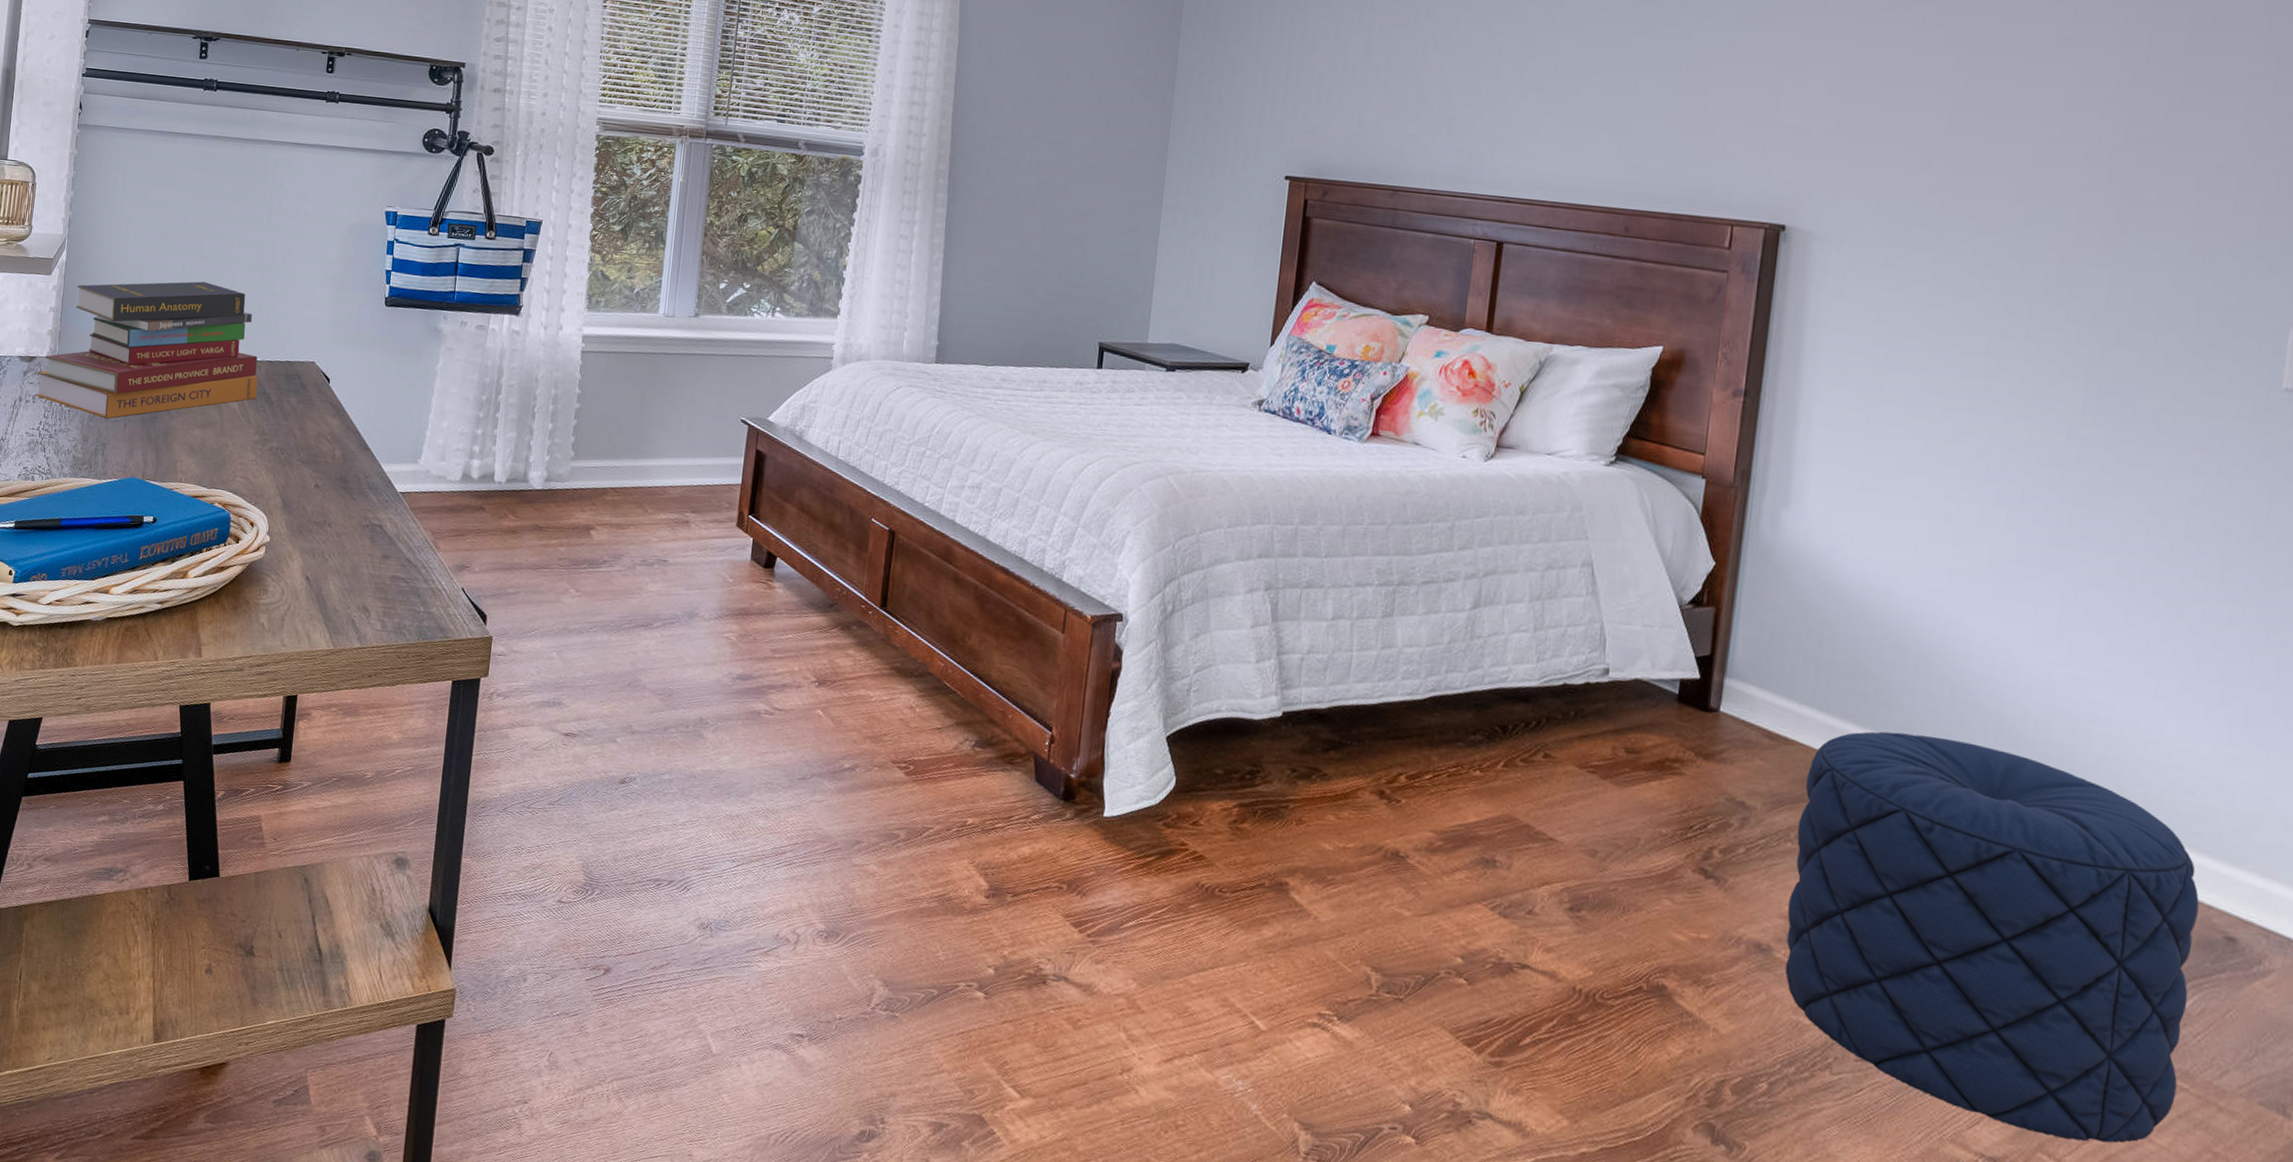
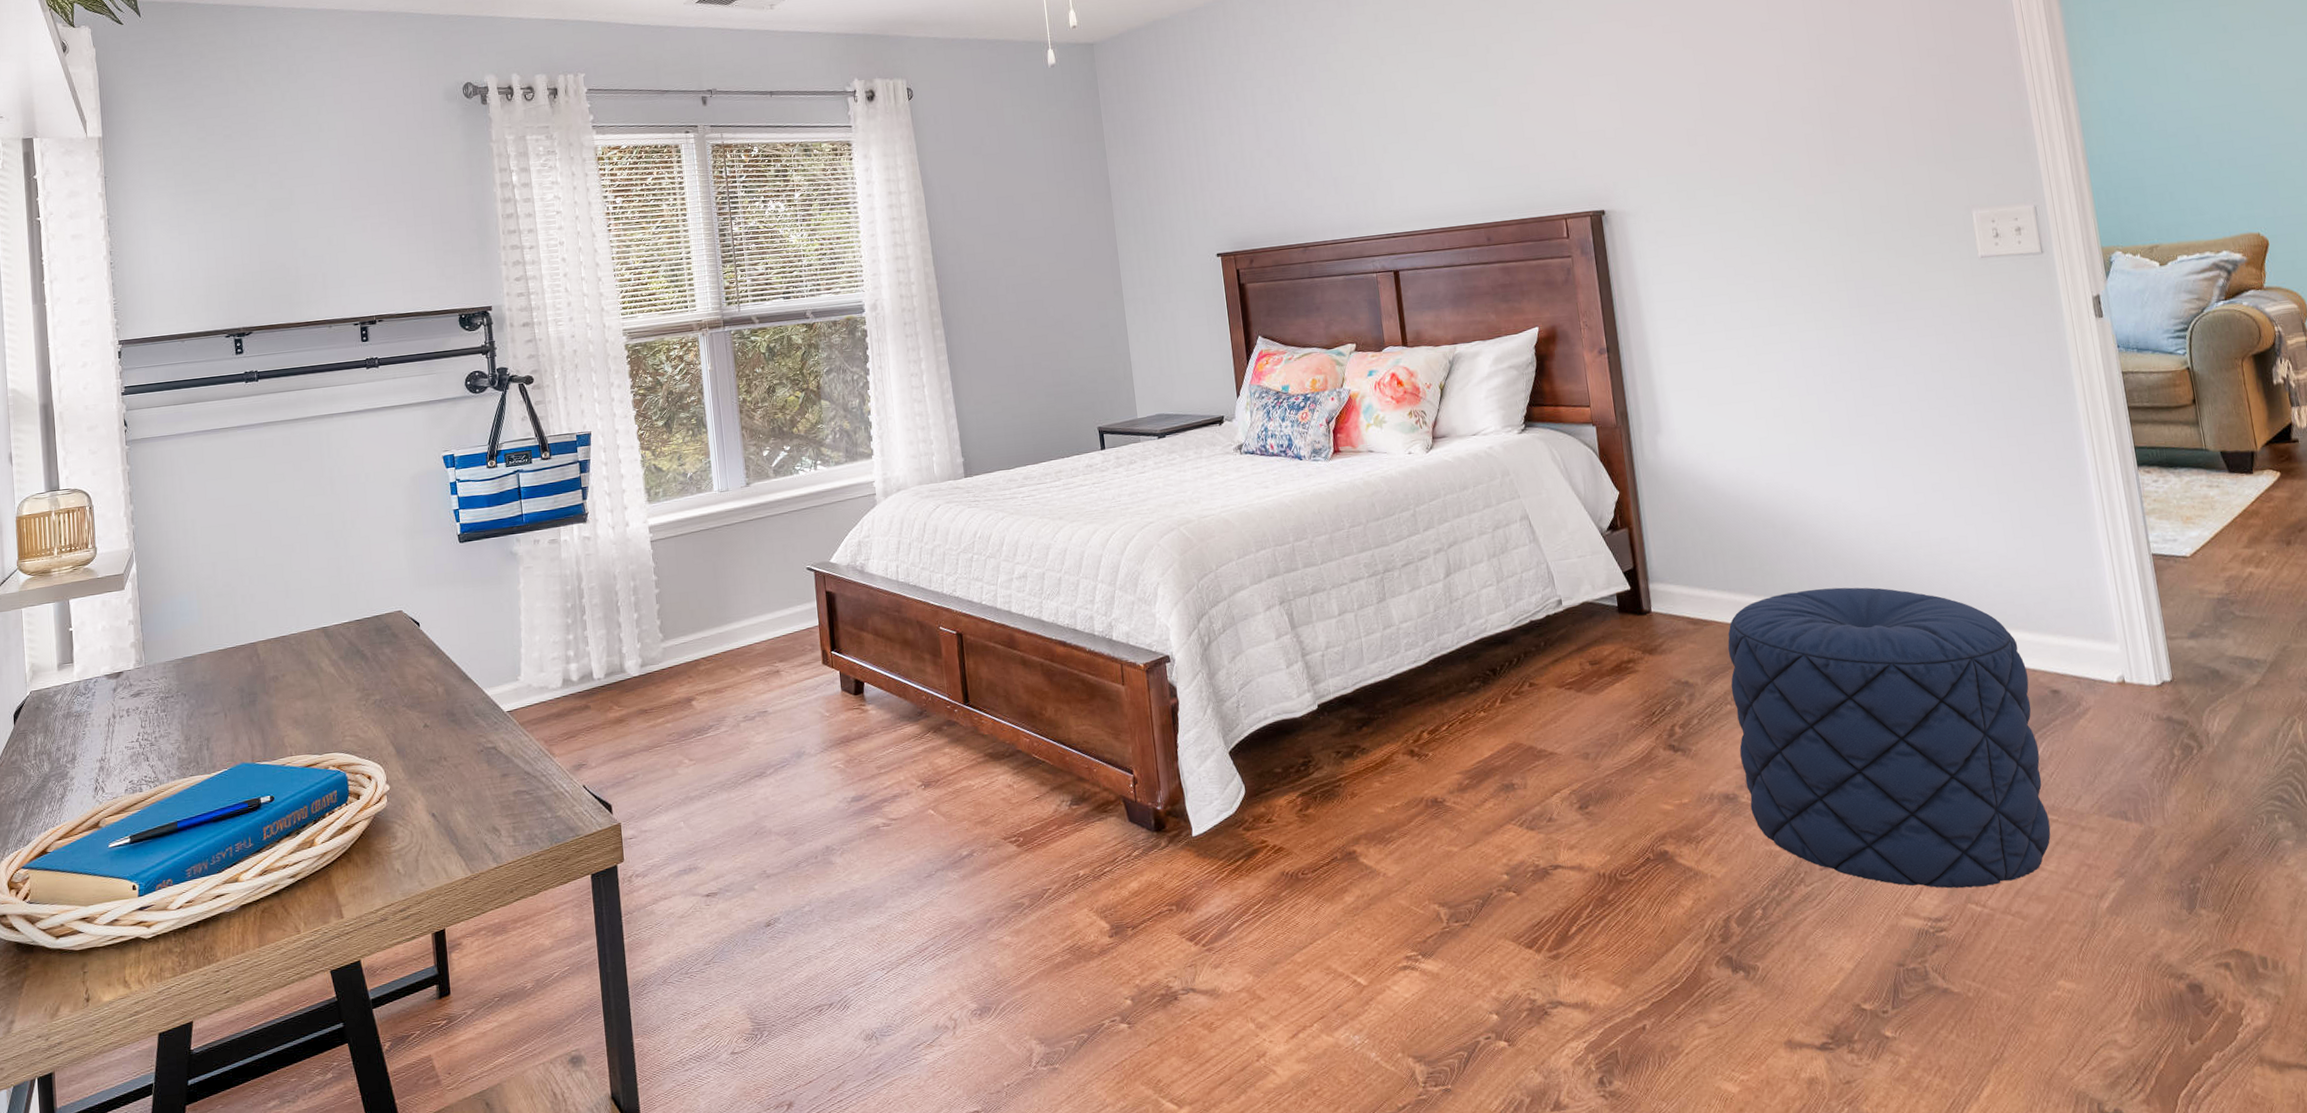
books: present [35,281,258,419] -> none [126,560,352,714]

